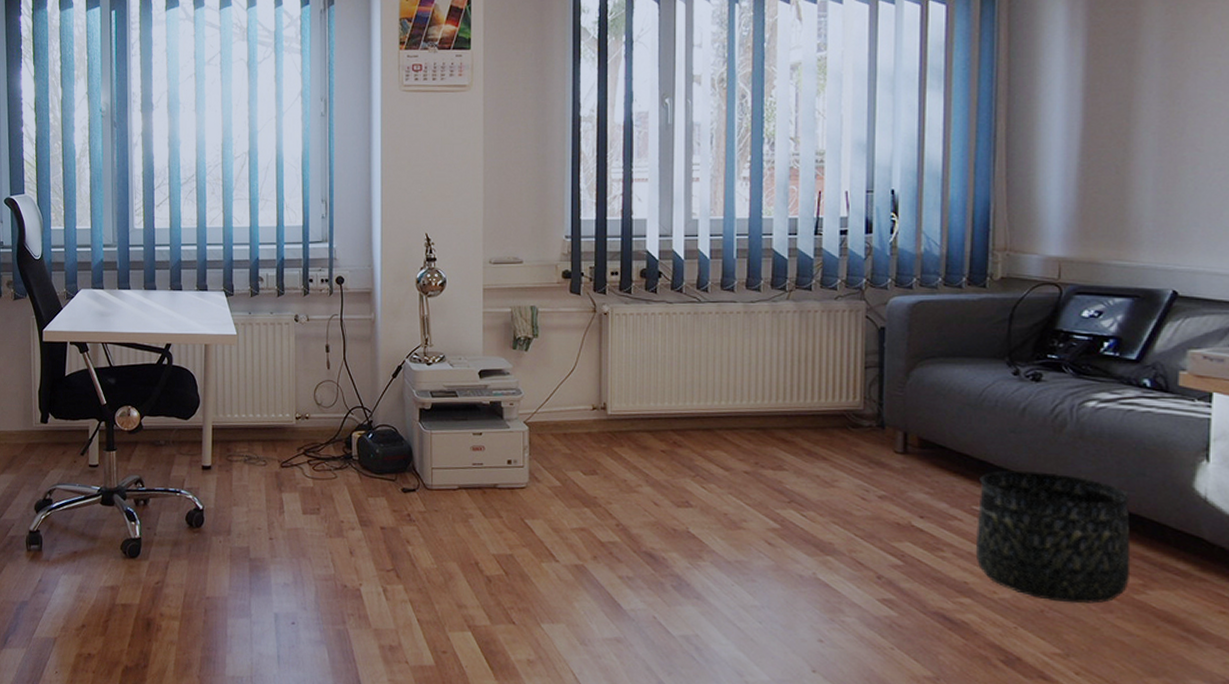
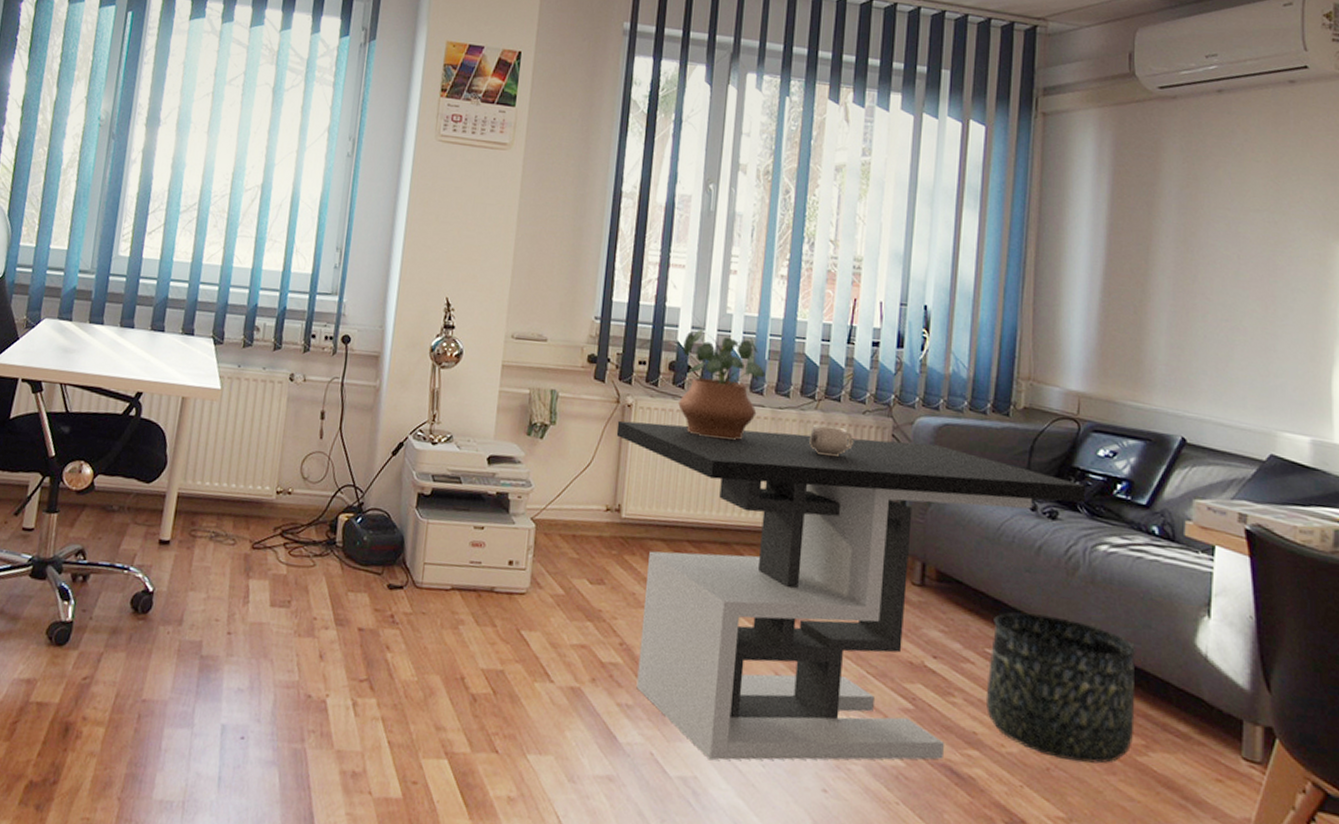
coffee table: none [596,321,1071,620] -> present [616,420,1086,761]
potted plant: none [652,235,735,336] -> present [678,328,766,440]
mug: none [783,315,827,342] -> present [809,425,853,457]

